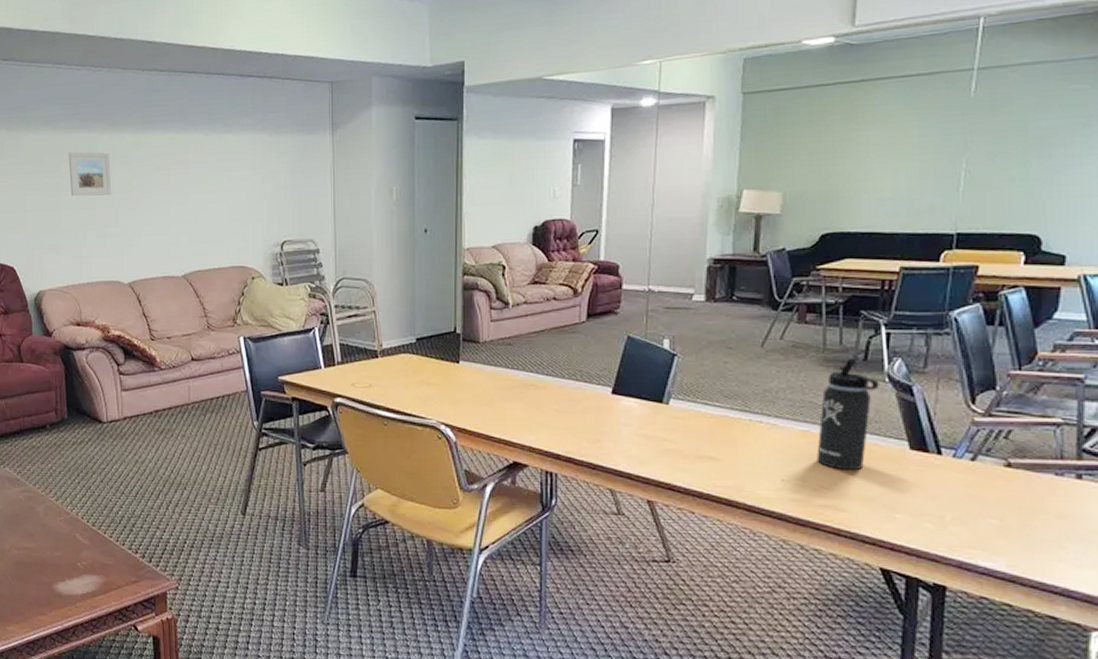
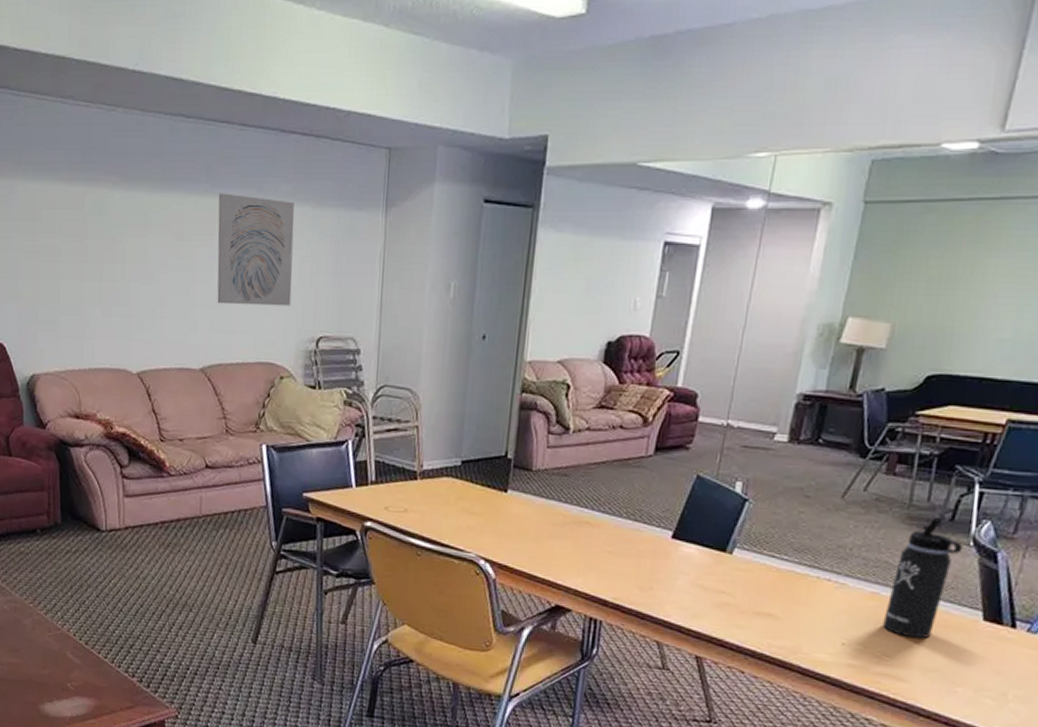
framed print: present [68,152,112,197] -> none [71,210,122,267]
wall art: none [190,129,257,220] -> present [217,193,295,306]

